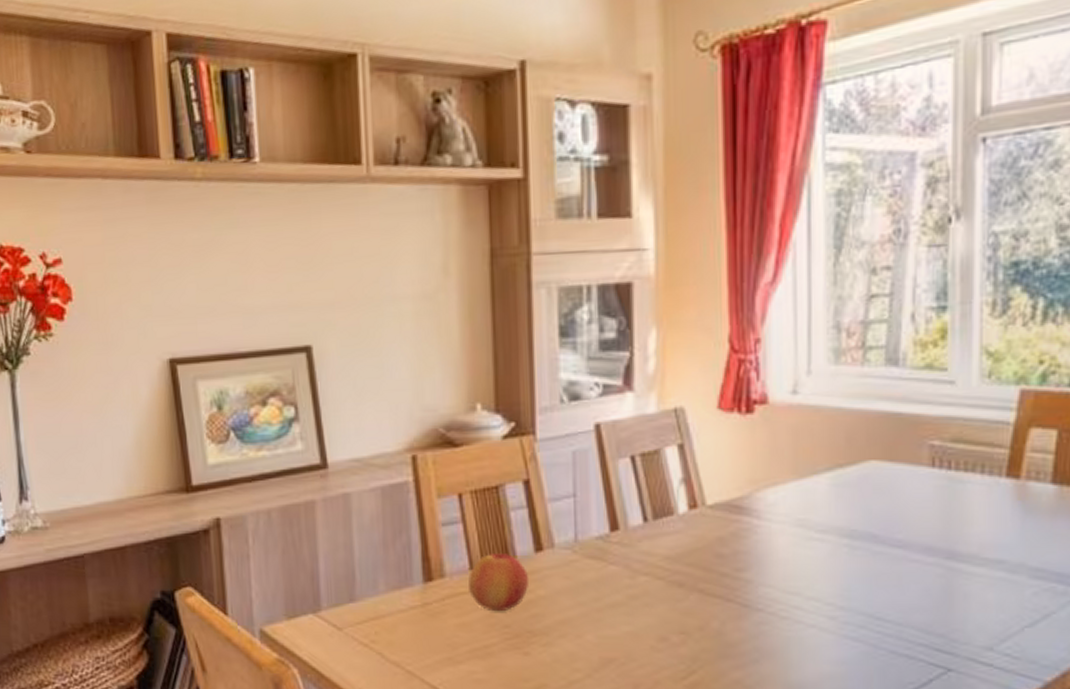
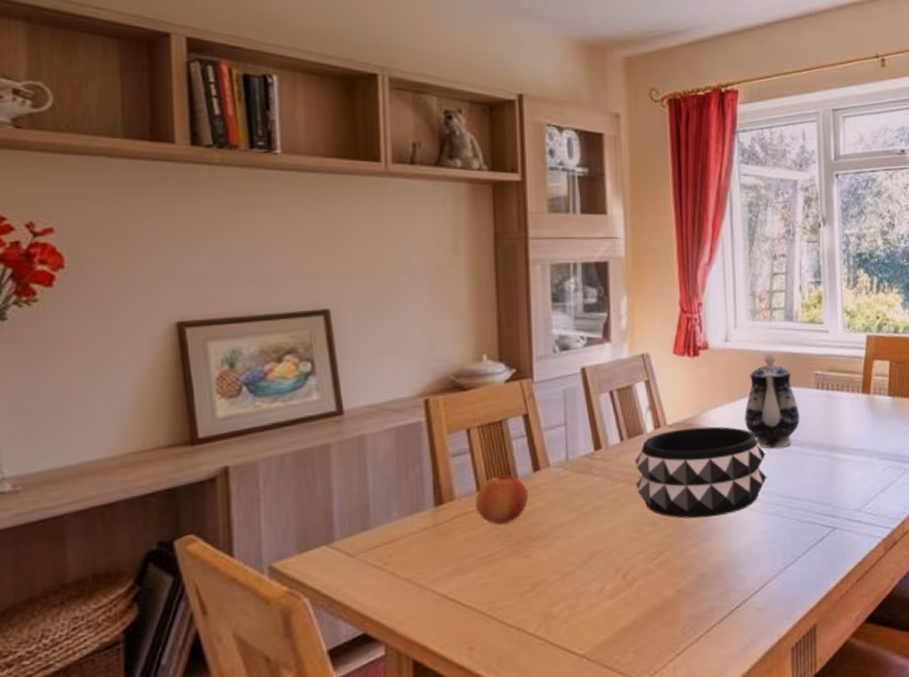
decorative bowl: none [661,511,847,633] -> present [634,426,767,519]
teapot: none [817,413,902,548] -> present [744,354,800,449]

